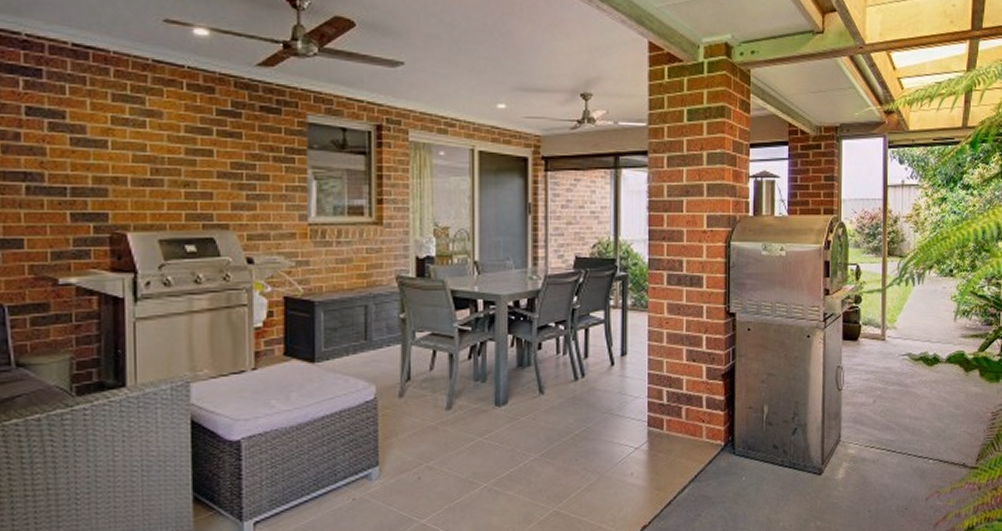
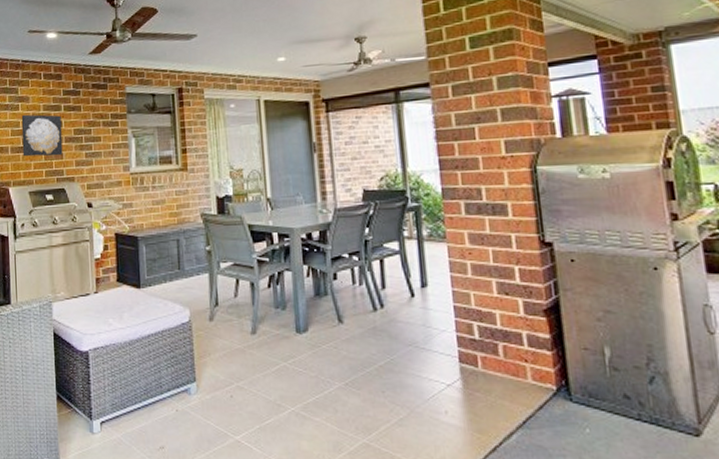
wall art: none [149,135,213,195] -> present [21,114,63,157]

